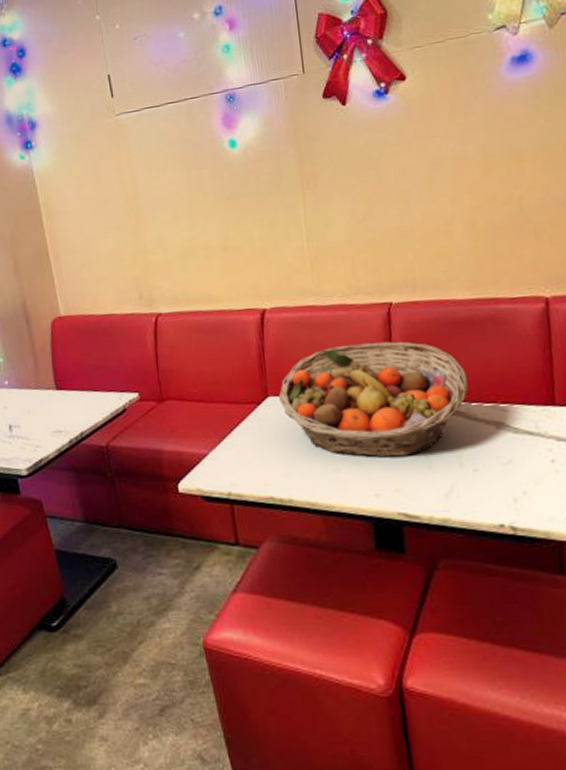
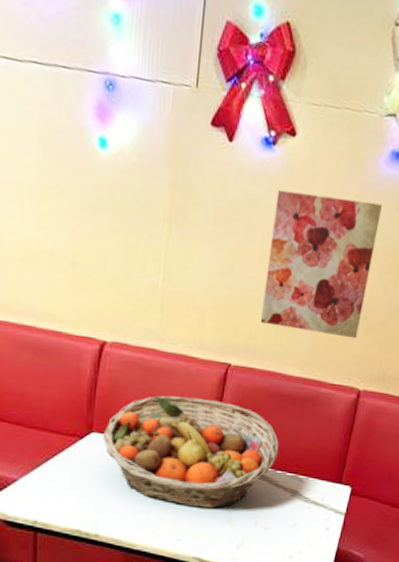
wall art: none [400,109,527,255] -> present [260,189,382,339]

